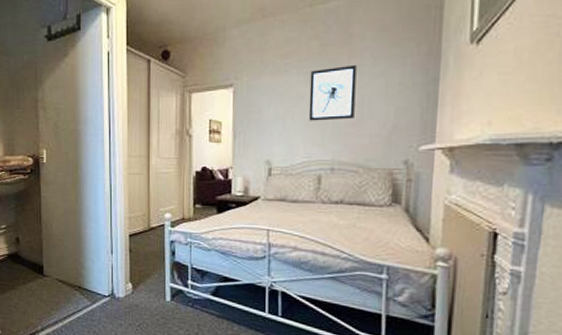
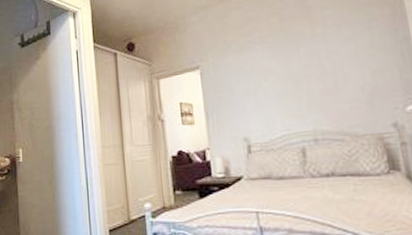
wall art: present [308,66,357,121] -> none [275,35,329,94]

